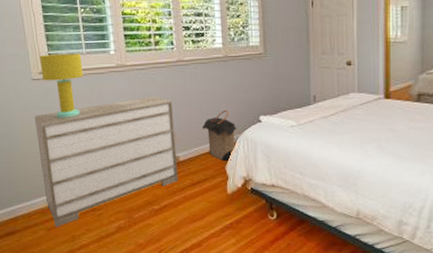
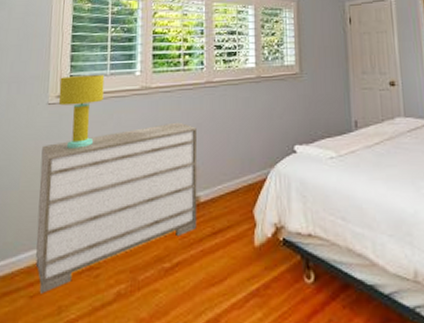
laundry hamper: present [202,109,237,162] -> none [228,137,269,203]

